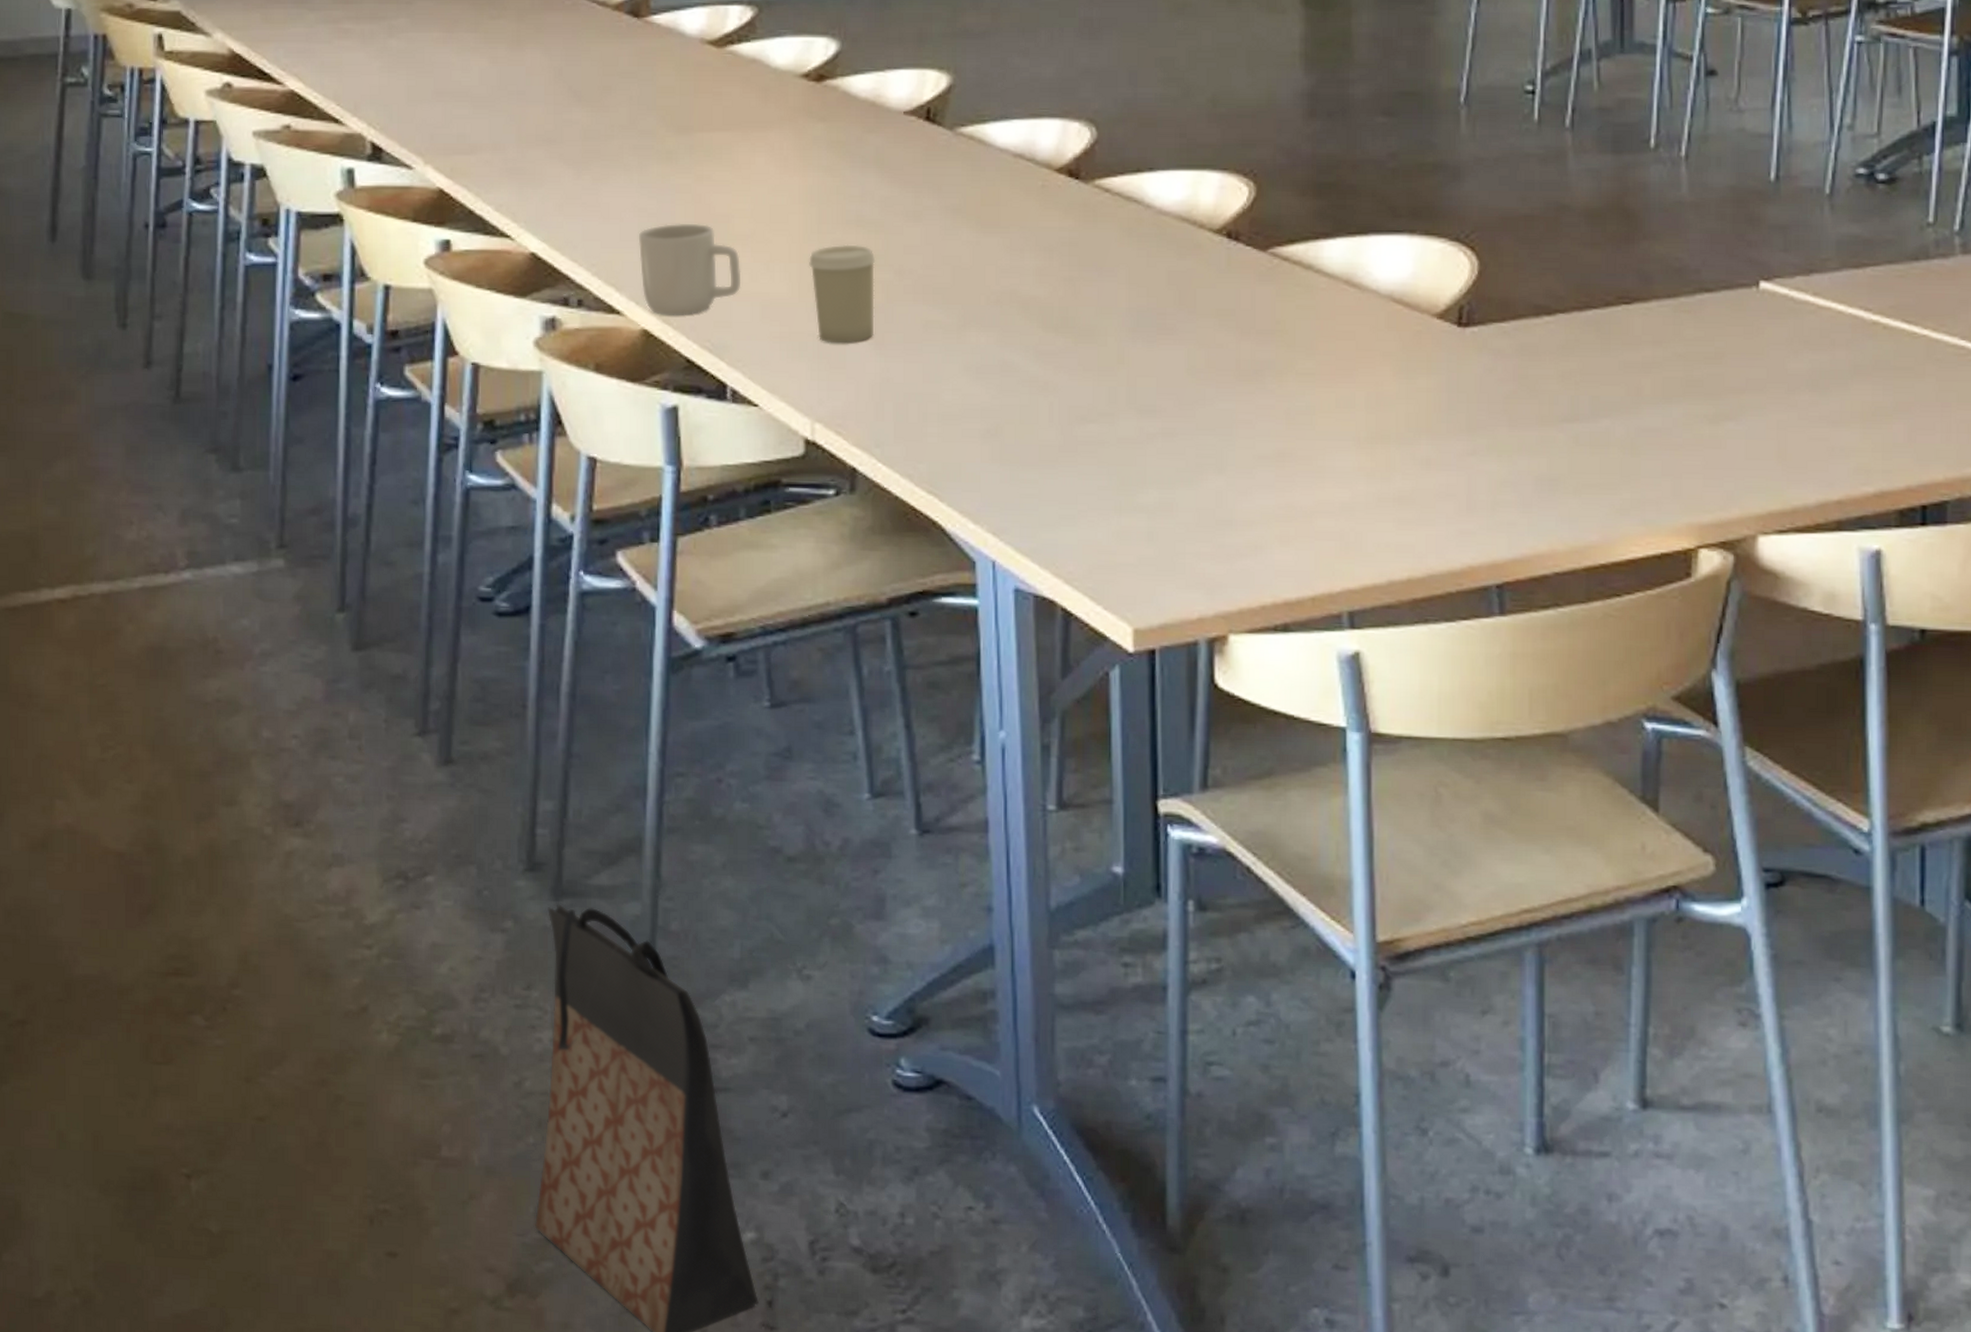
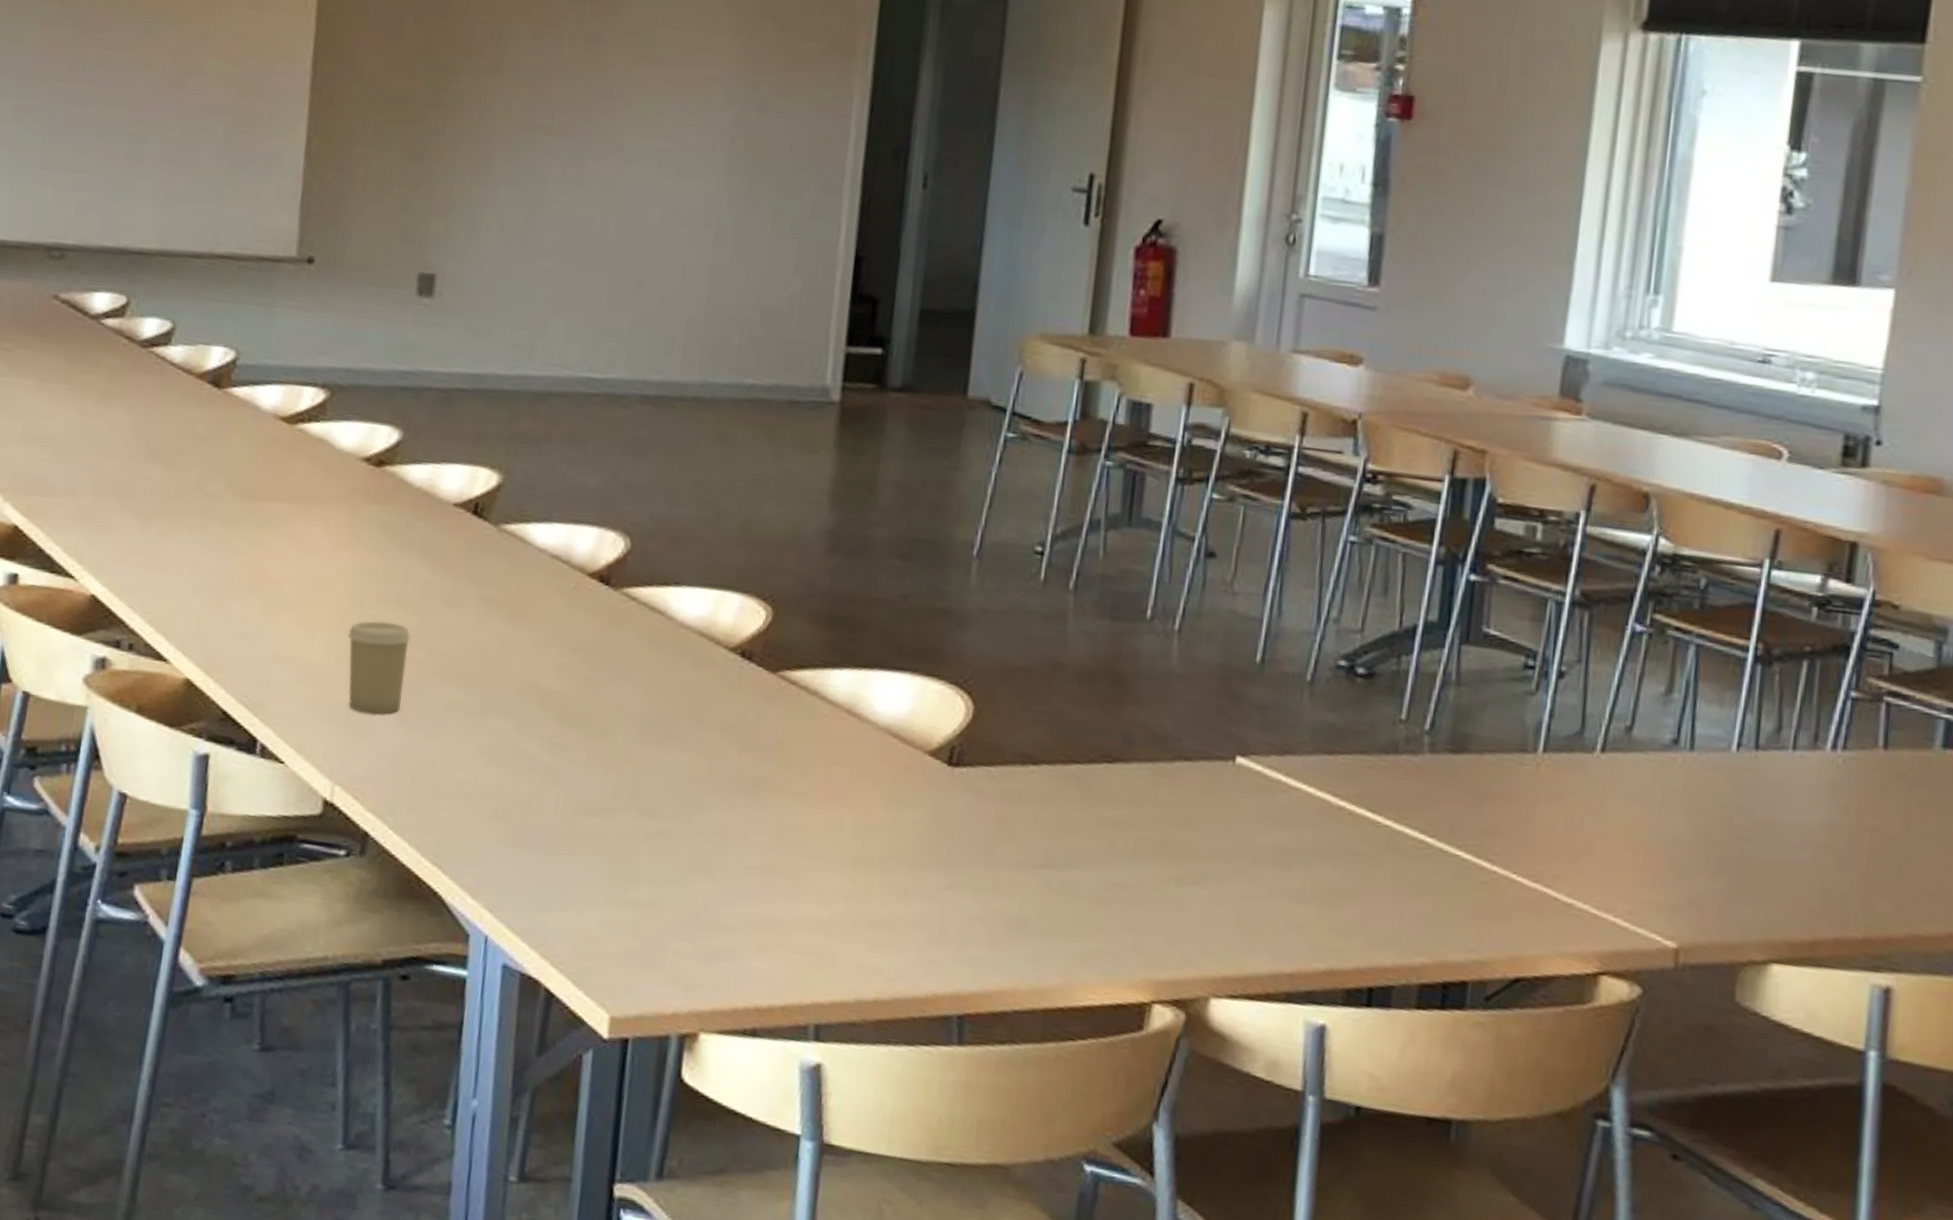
mug: present [638,223,741,315] -> none [190,582,285,670]

